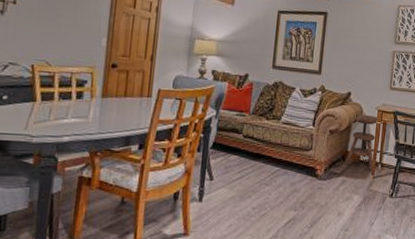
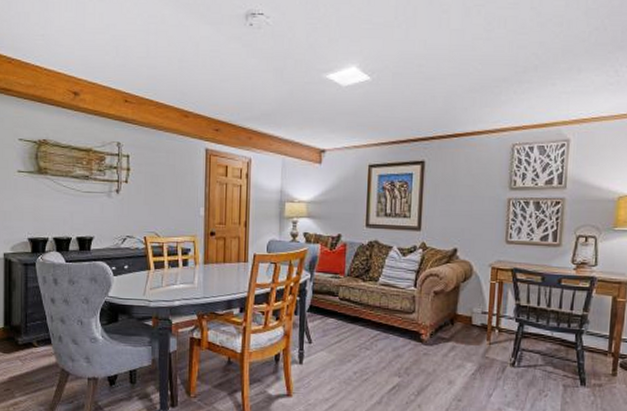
side table: present [344,113,377,171] -> none [453,272,491,337]

